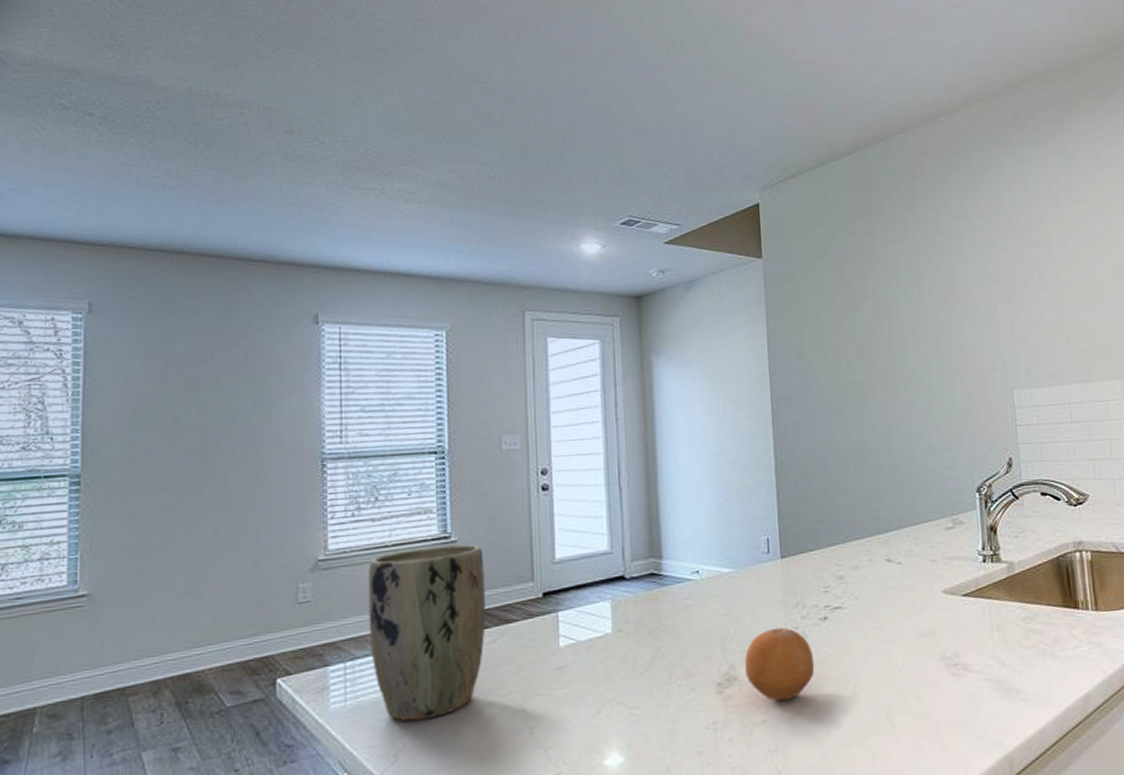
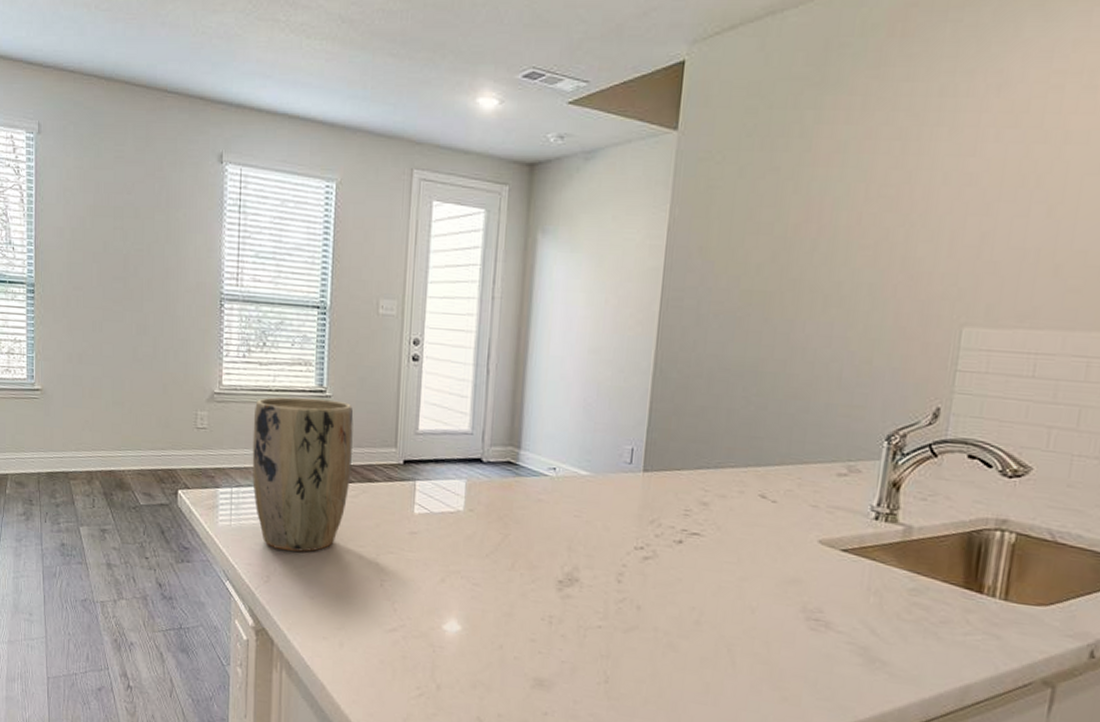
fruit: present [745,627,815,702] -> none [588,540,661,613]

